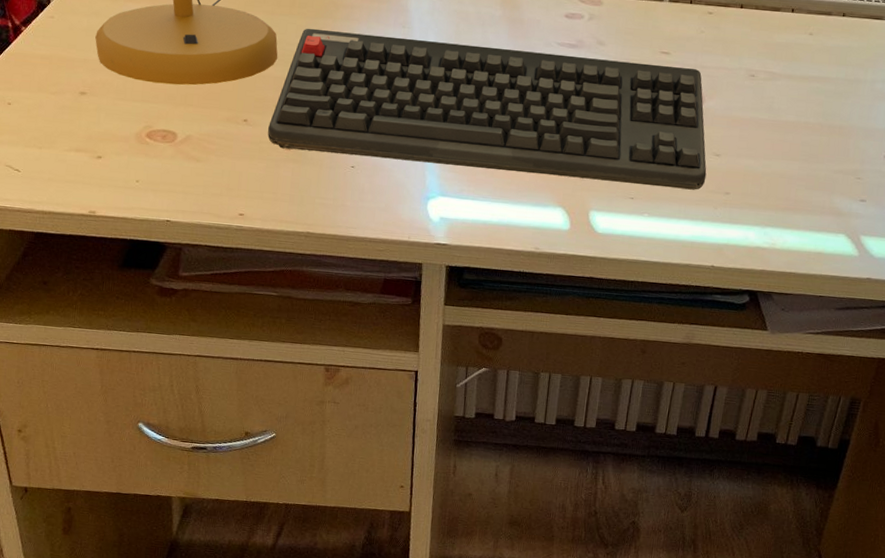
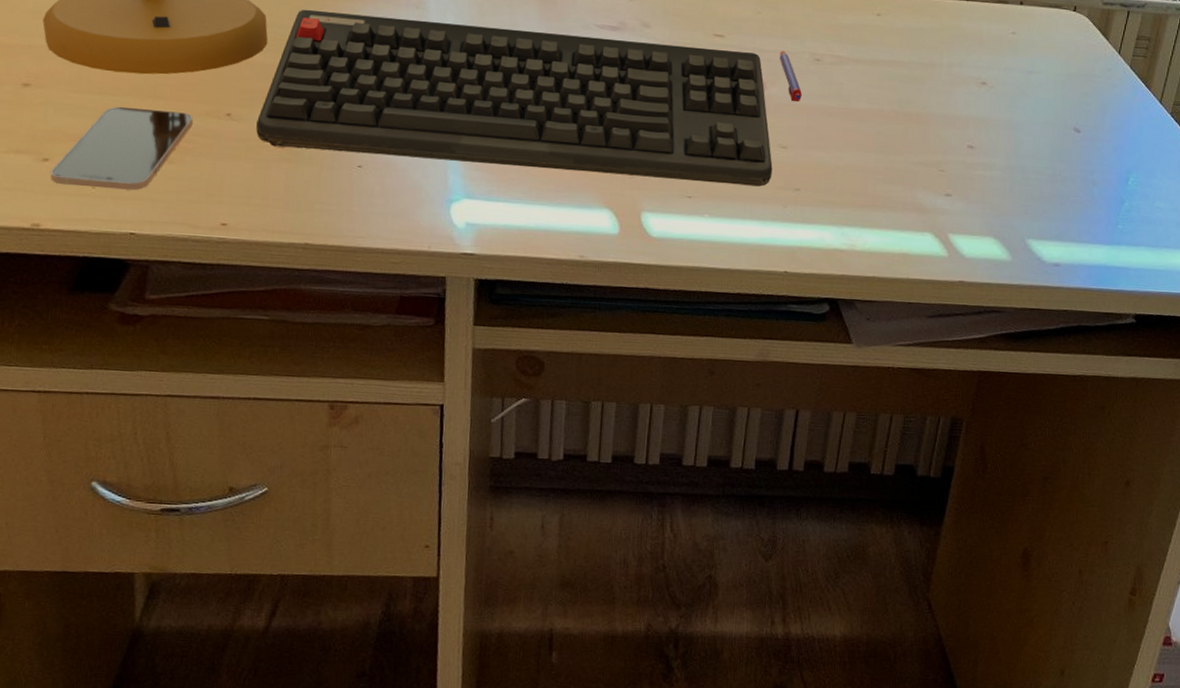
smartphone: none [103,112,217,185] -> present [50,106,194,191]
pen: none [718,67,737,115] -> present [780,51,802,103]

